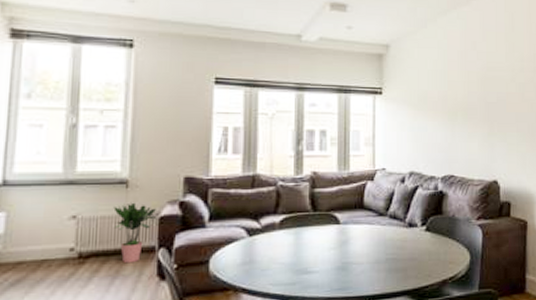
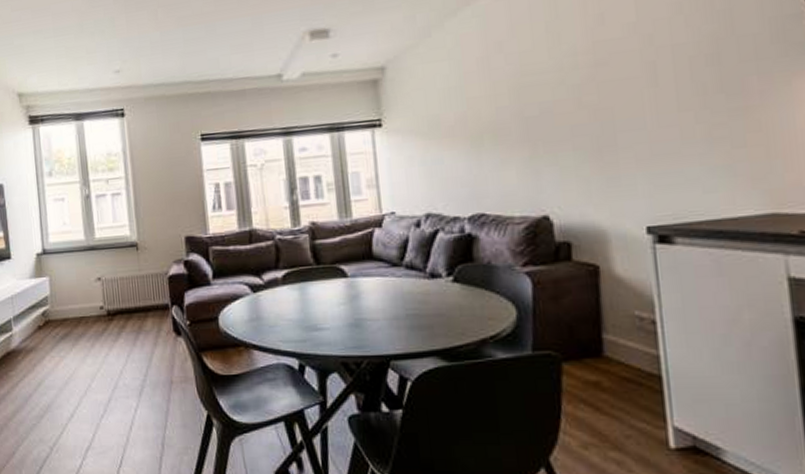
potted plant: present [113,202,157,264] -> none [129,263,167,320]

